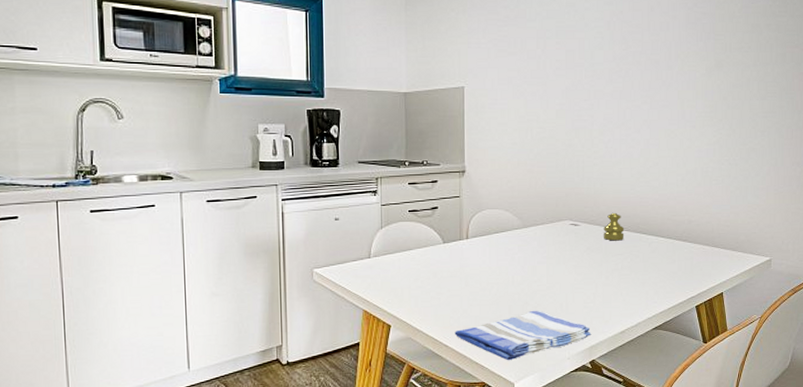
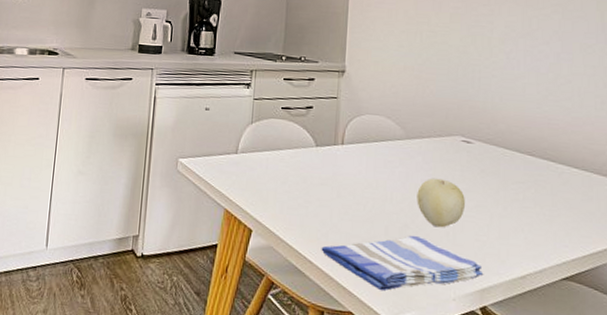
fruit: none [534,259,575,301] -> present [417,178,465,228]
salt shaker: present [604,212,625,241] -> none [502,132,528,167]

